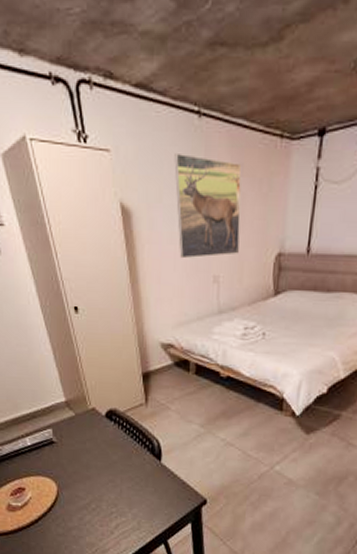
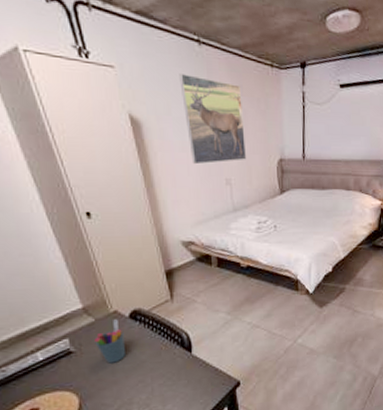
pen holder: none [74,416,99,459] -> present [94,319,125,364]

